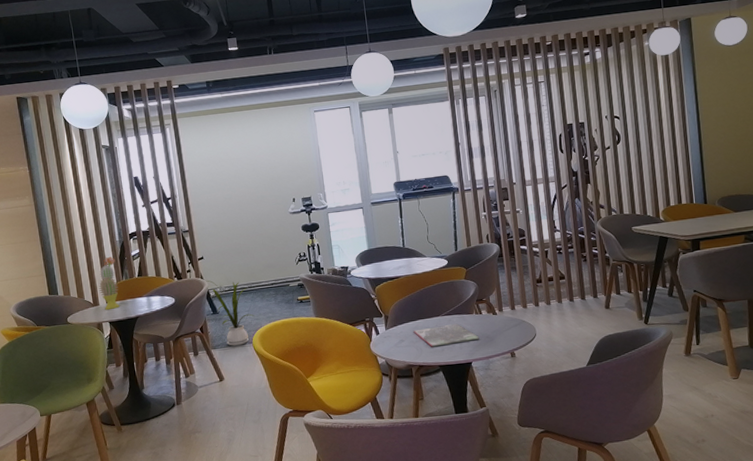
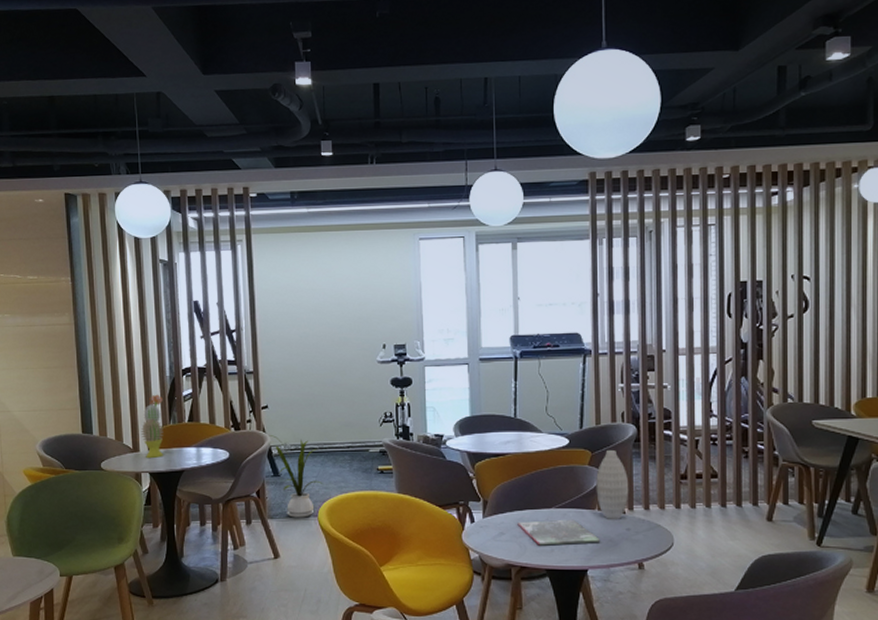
vase: none [471,265,498,321] -> present [596,450,629,521]

